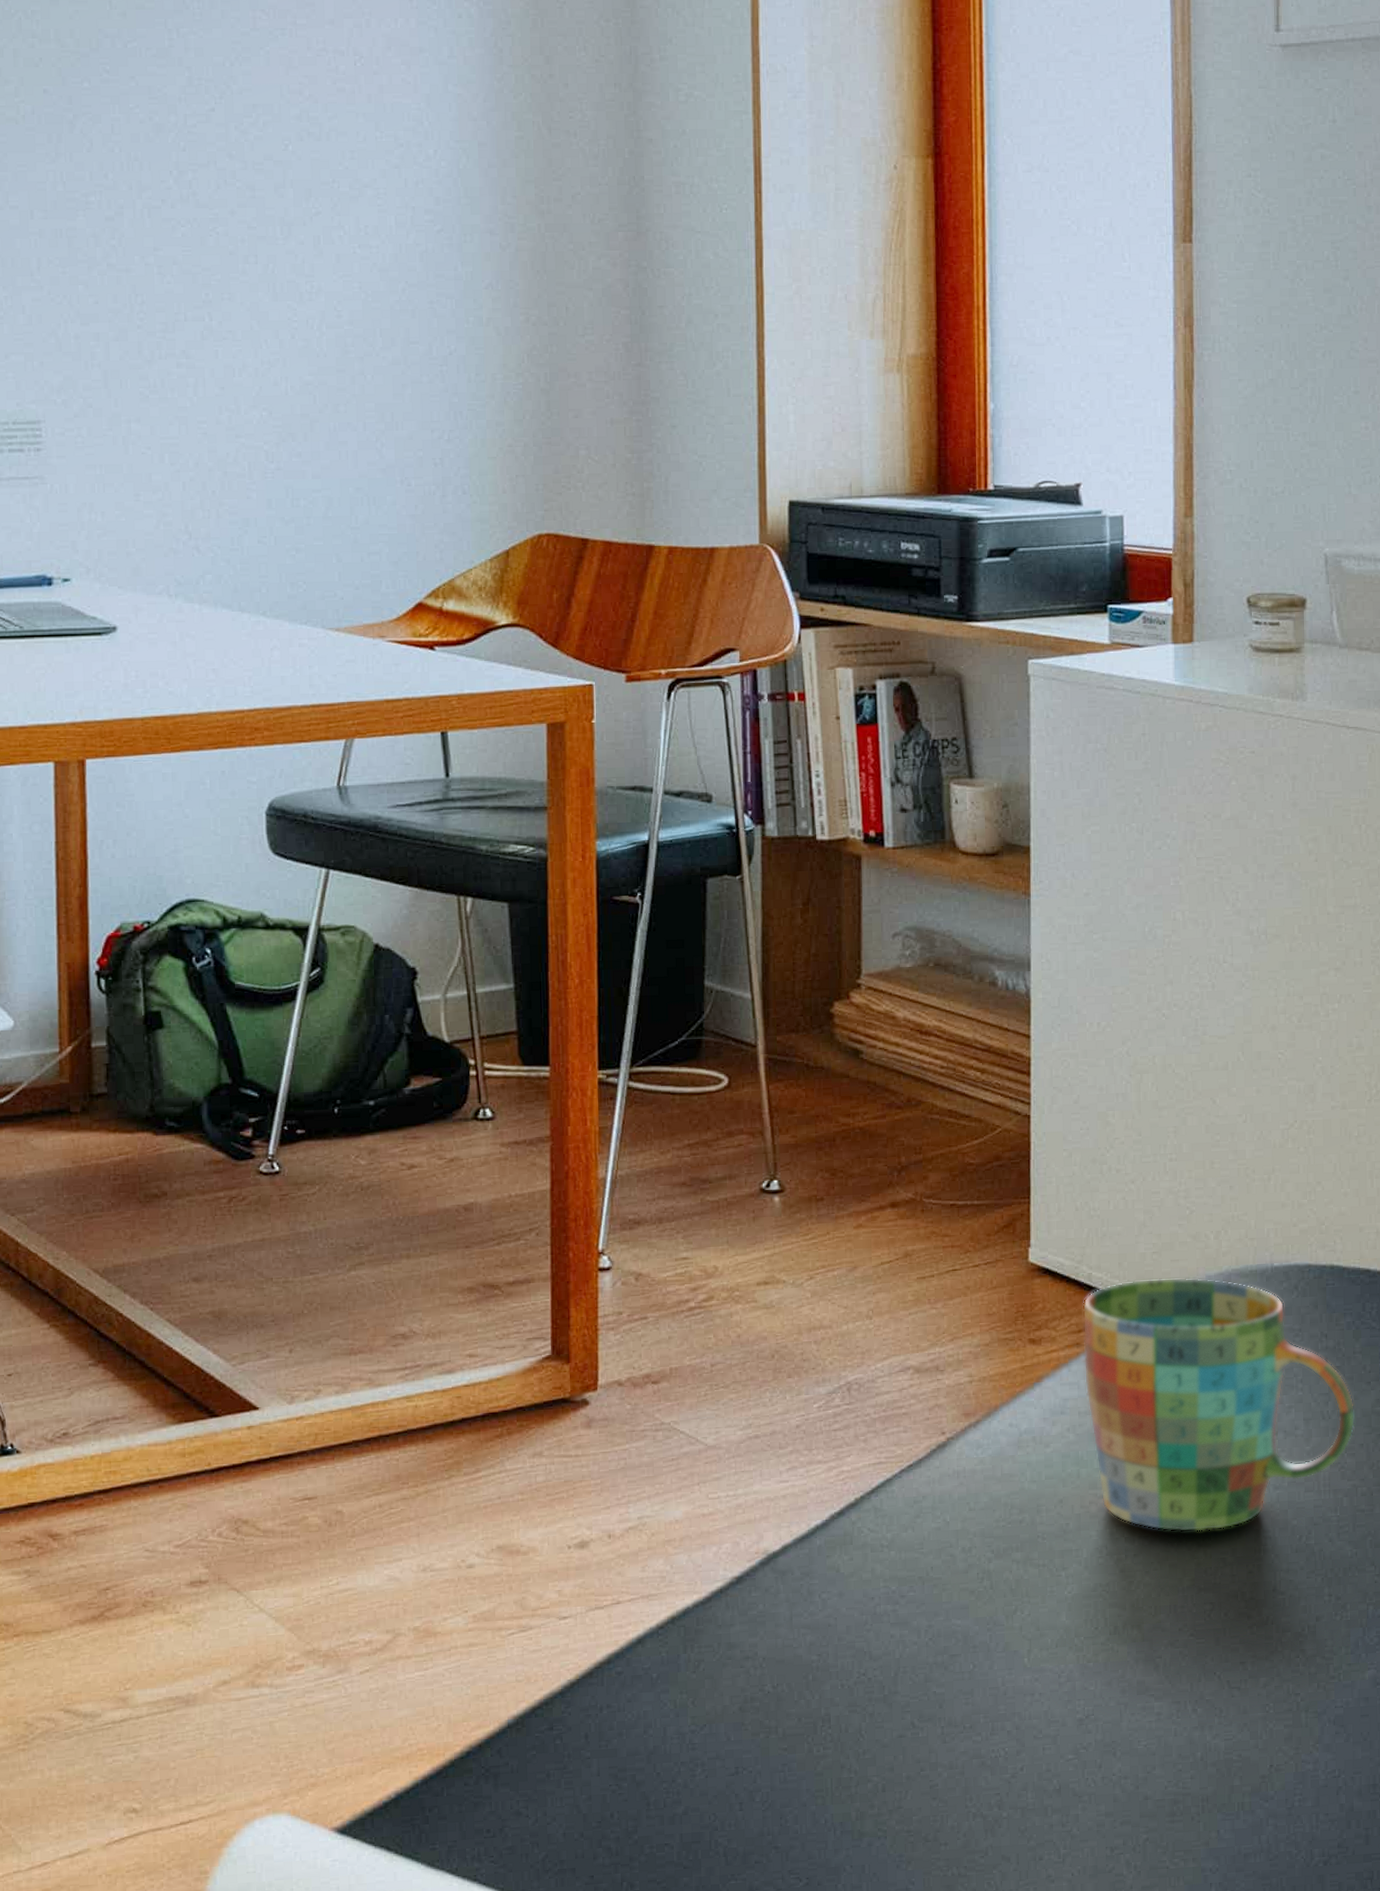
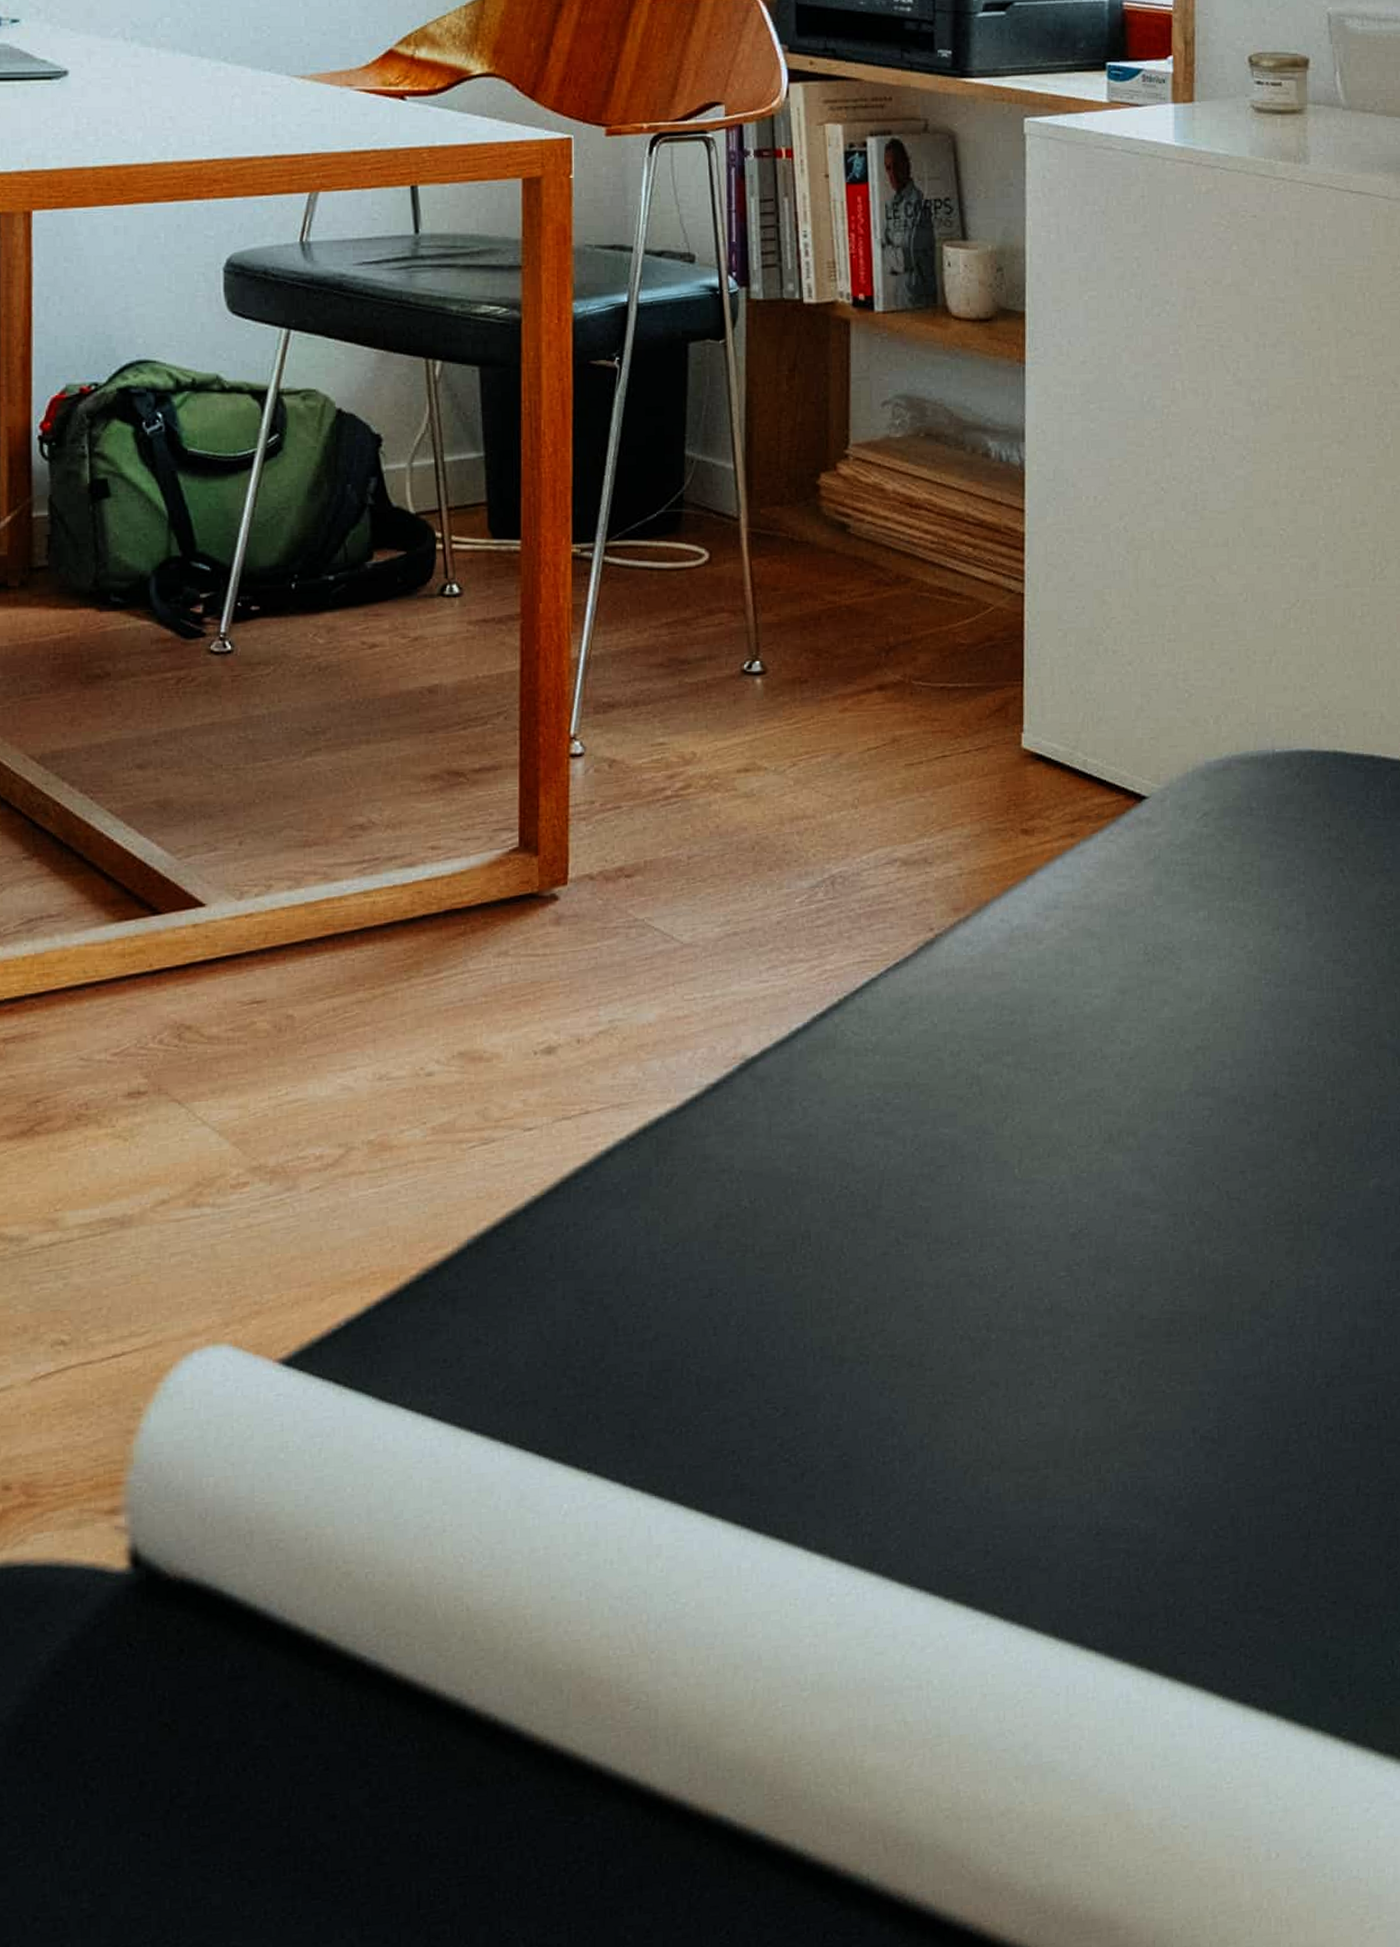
mug: present [1082,1277,1356,1532] -> none [1077,764,1359,1034]

